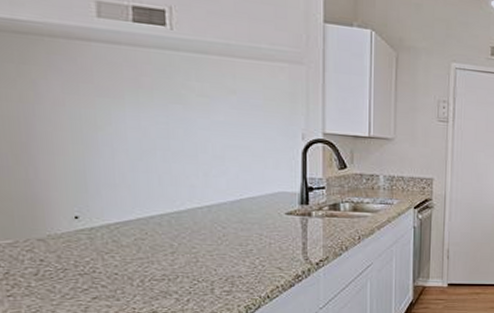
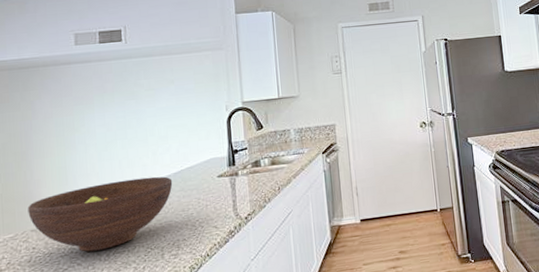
fruit bowl: none [31,199,229,274] -> present [27,176,173,252]

